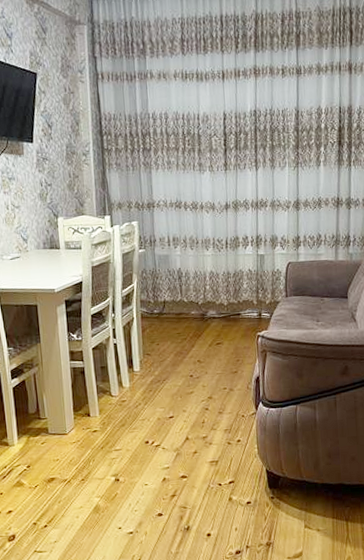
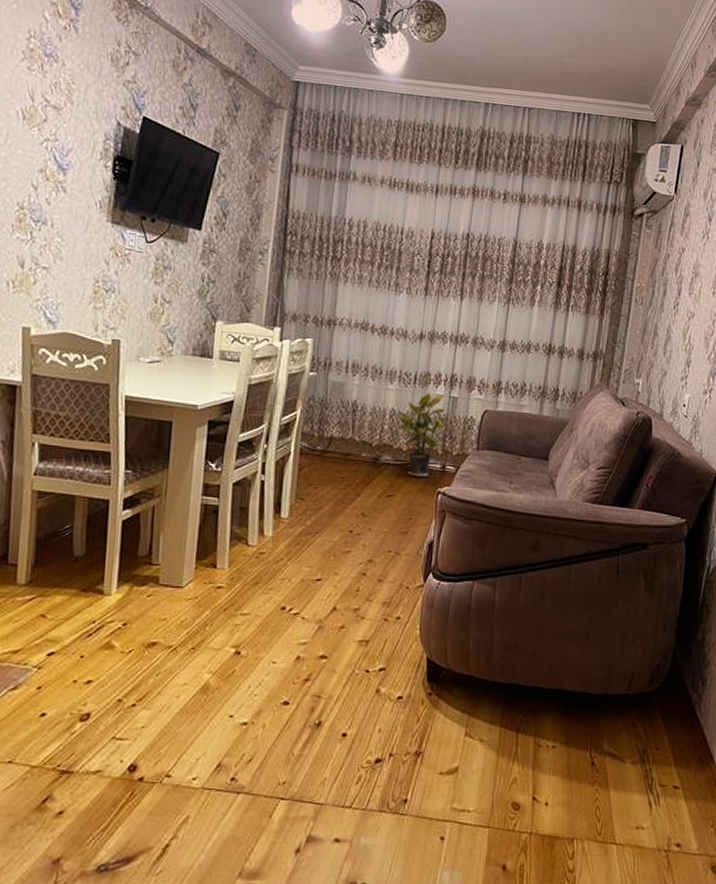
potted plant: none [216,253,256,326] -> present [398,392,446,478]

